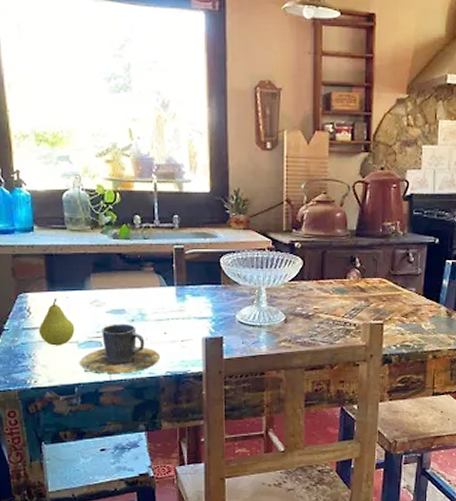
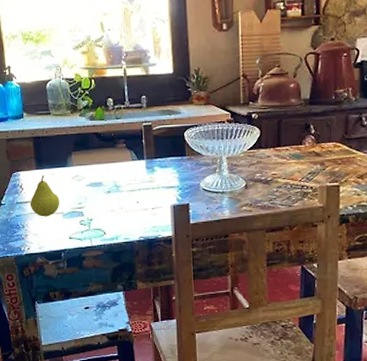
cup: present [80,324,160,373] -> none [65,195,134,240]

